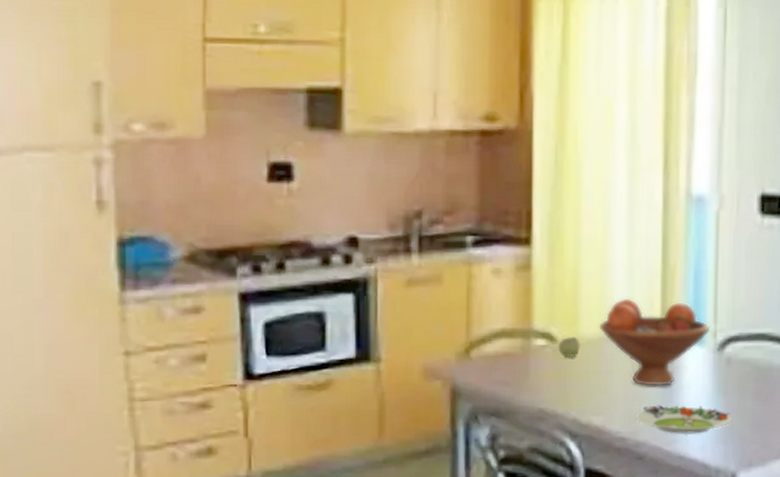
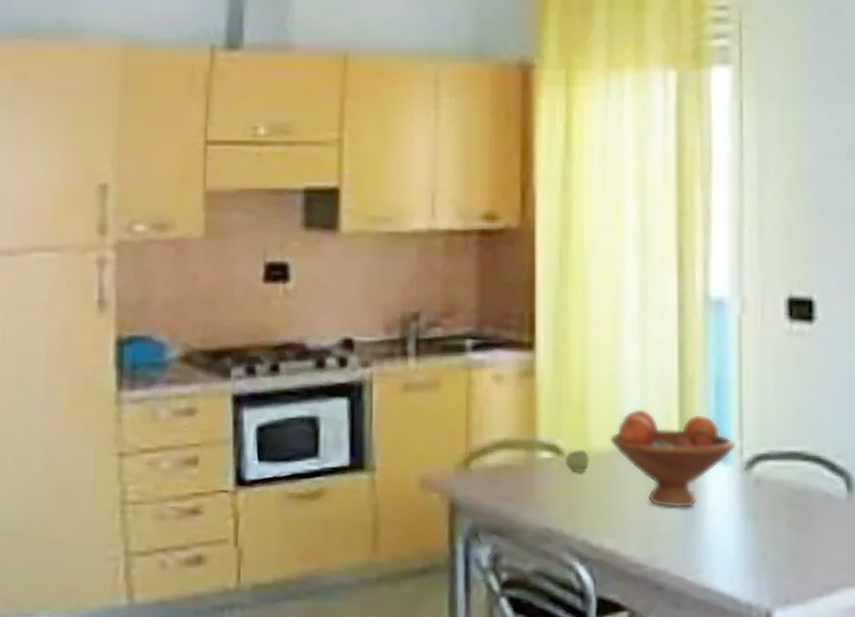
salad plate: present [635,405,732,434] -> none [653,529,765,563]

